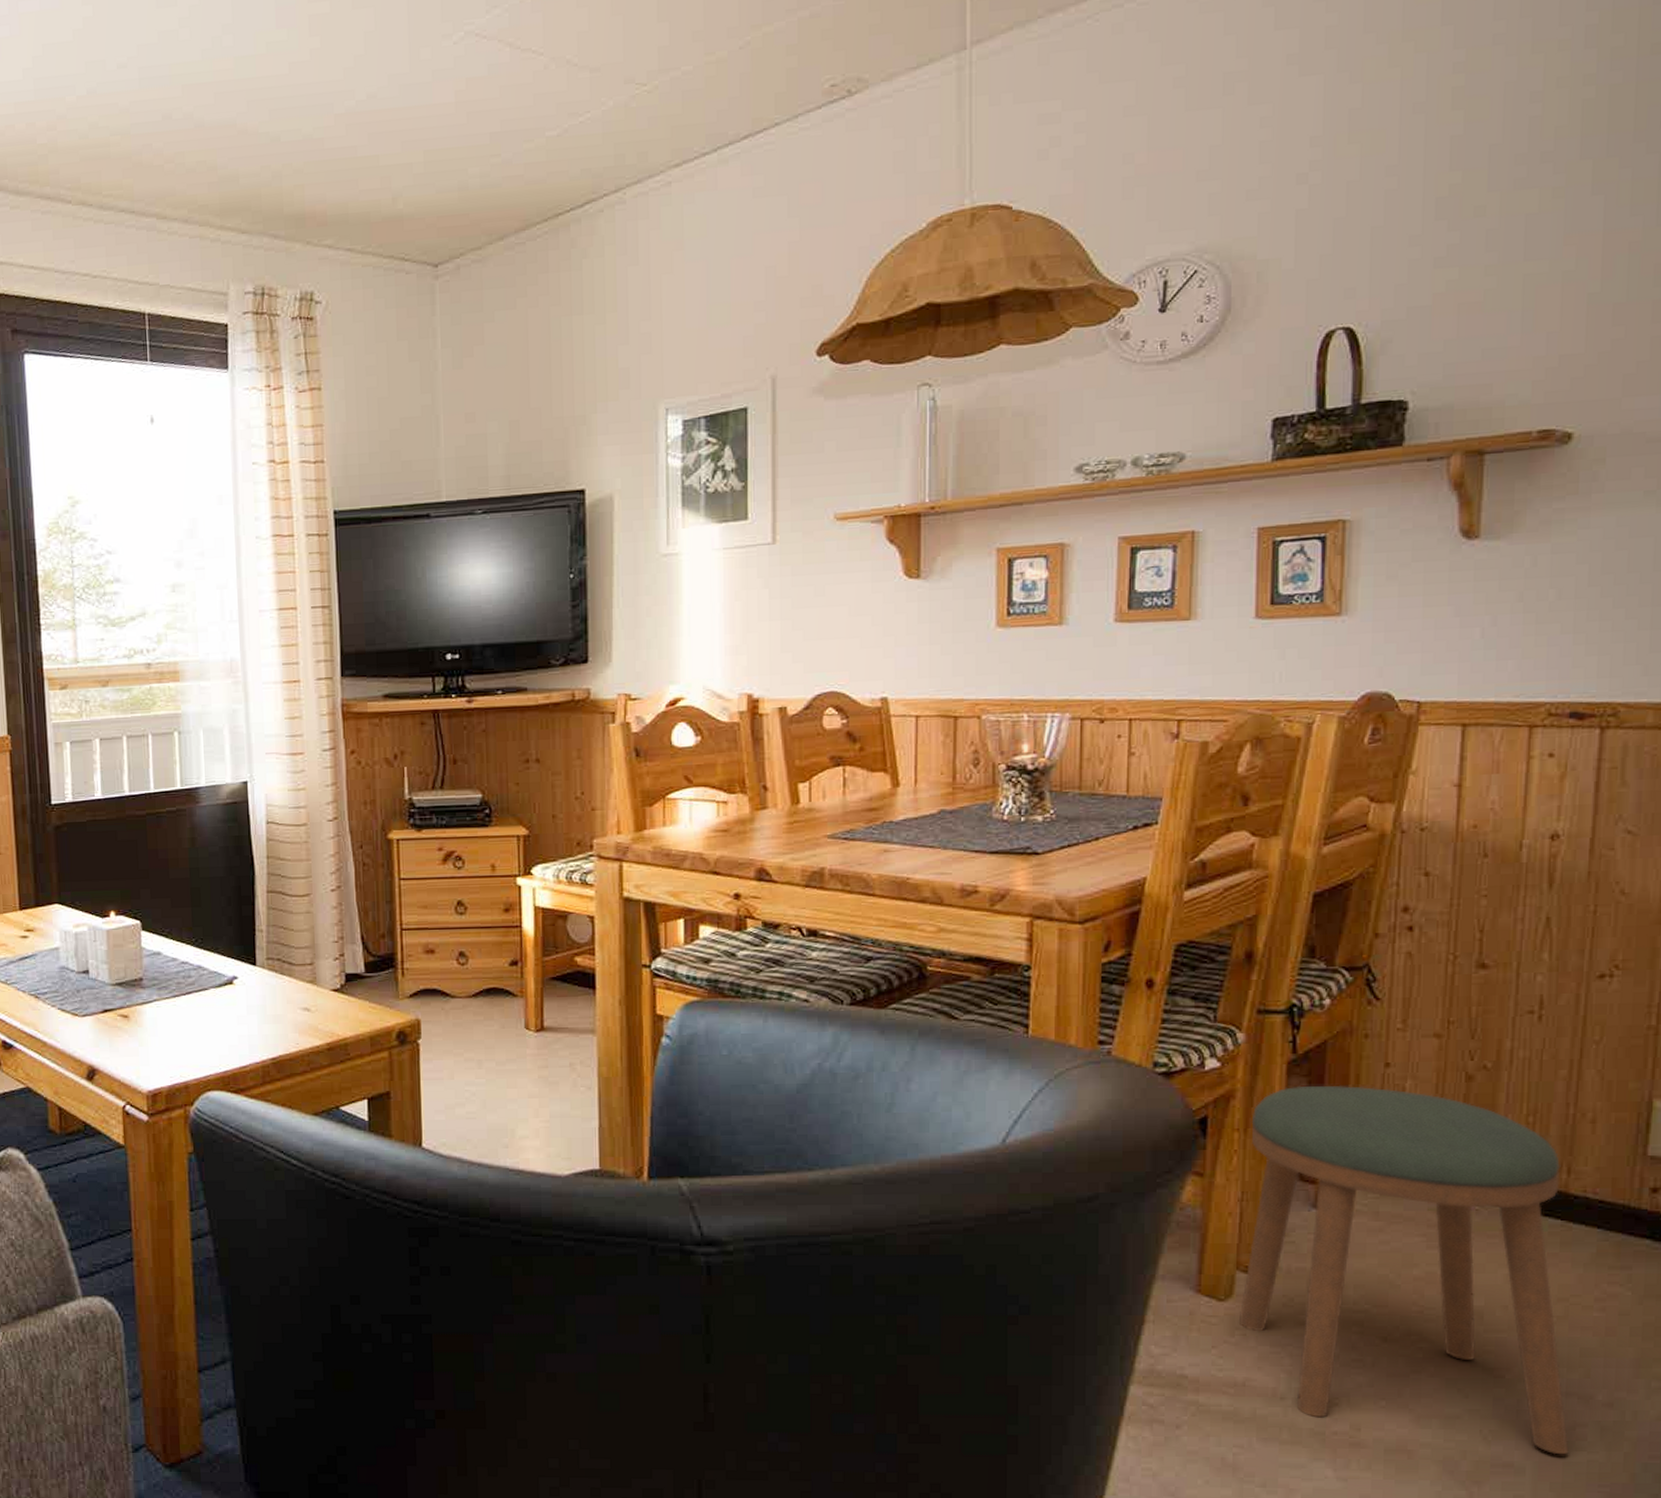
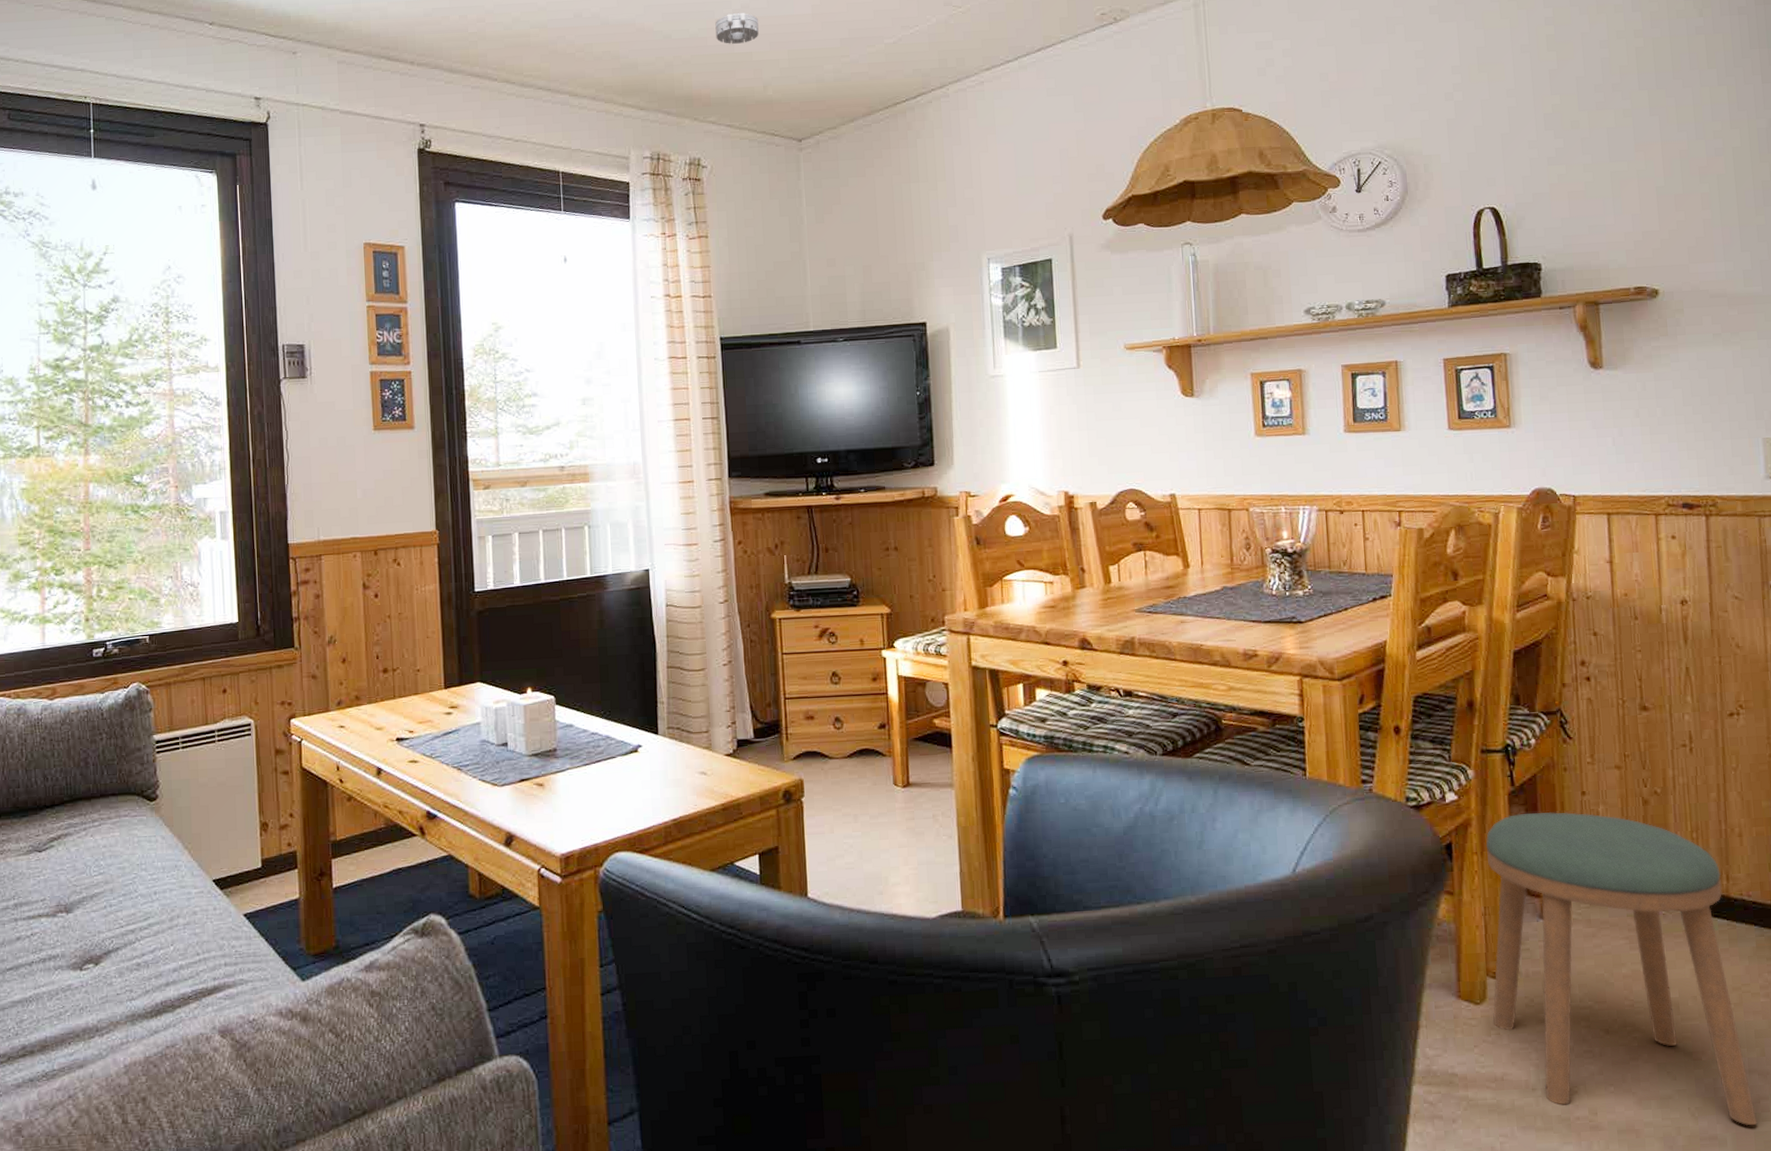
smoke detector: none [334,104,388,146] -> present [715,13,759,44]

